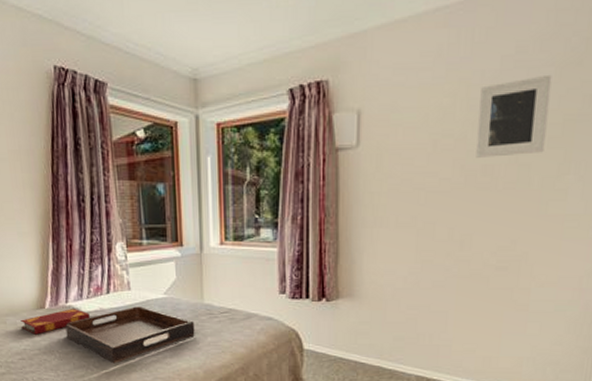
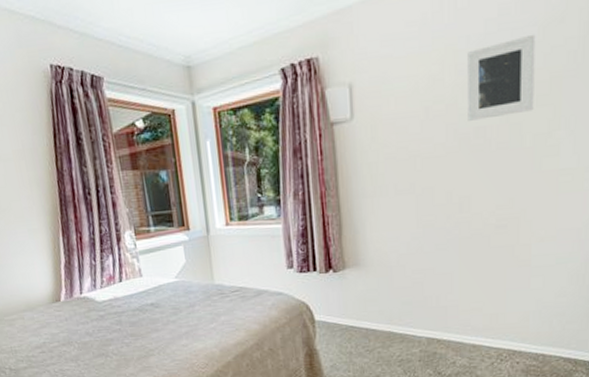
hardback book: present [21,309,90,335] -> none [38,299,105,328]
serving tray: present [65,305,195,364] -> none [82,291,208,350]

